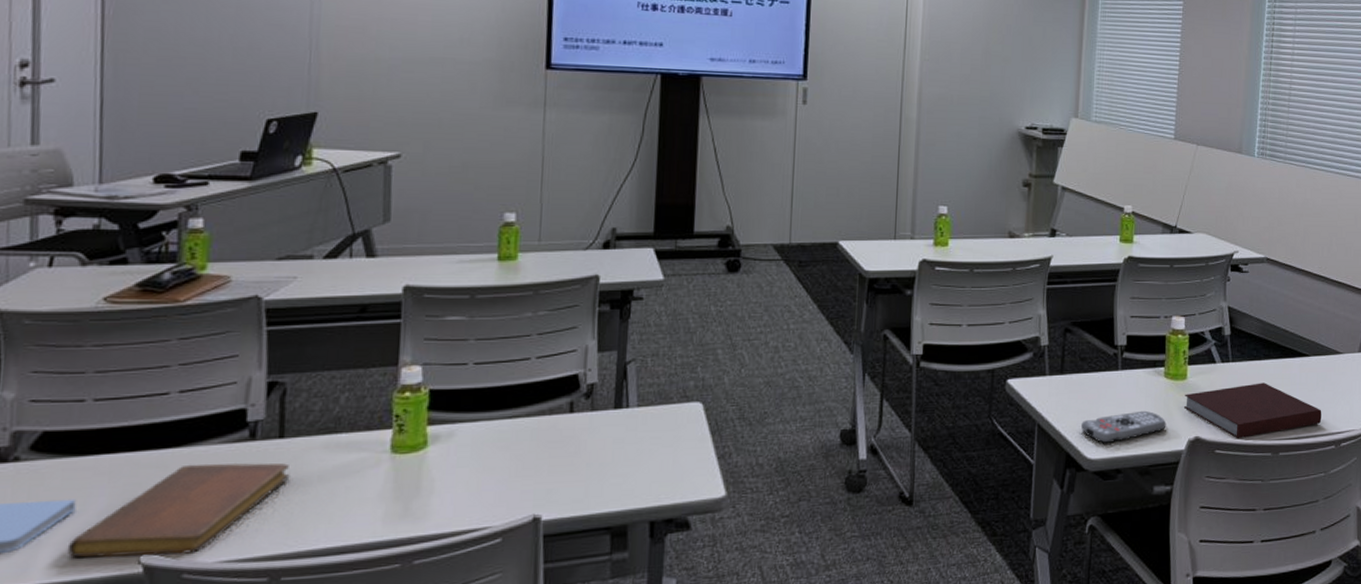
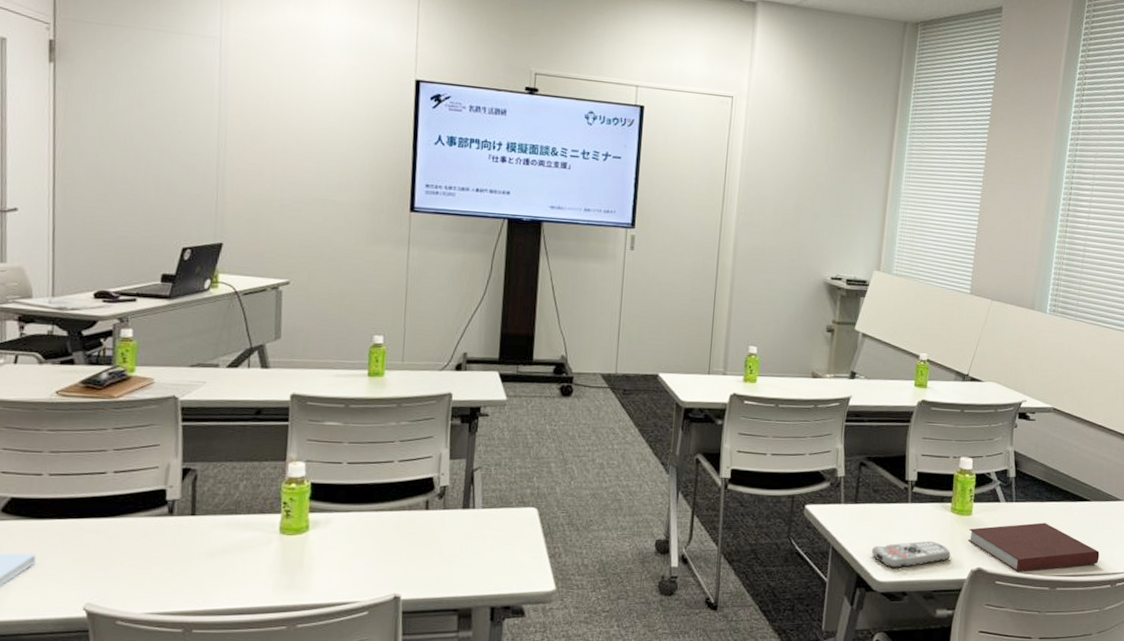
notebook: present [67,462,290,558] -> none [29,532,200,605]

